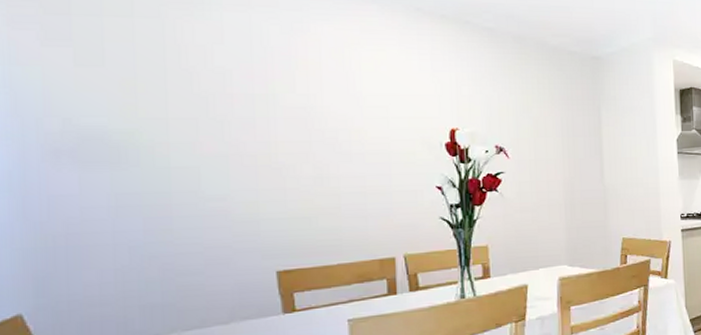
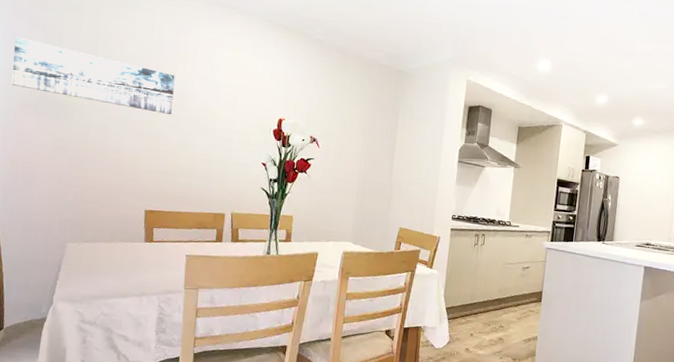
wall art: none [20,56,298,141] -> present [12,36,175,115]

